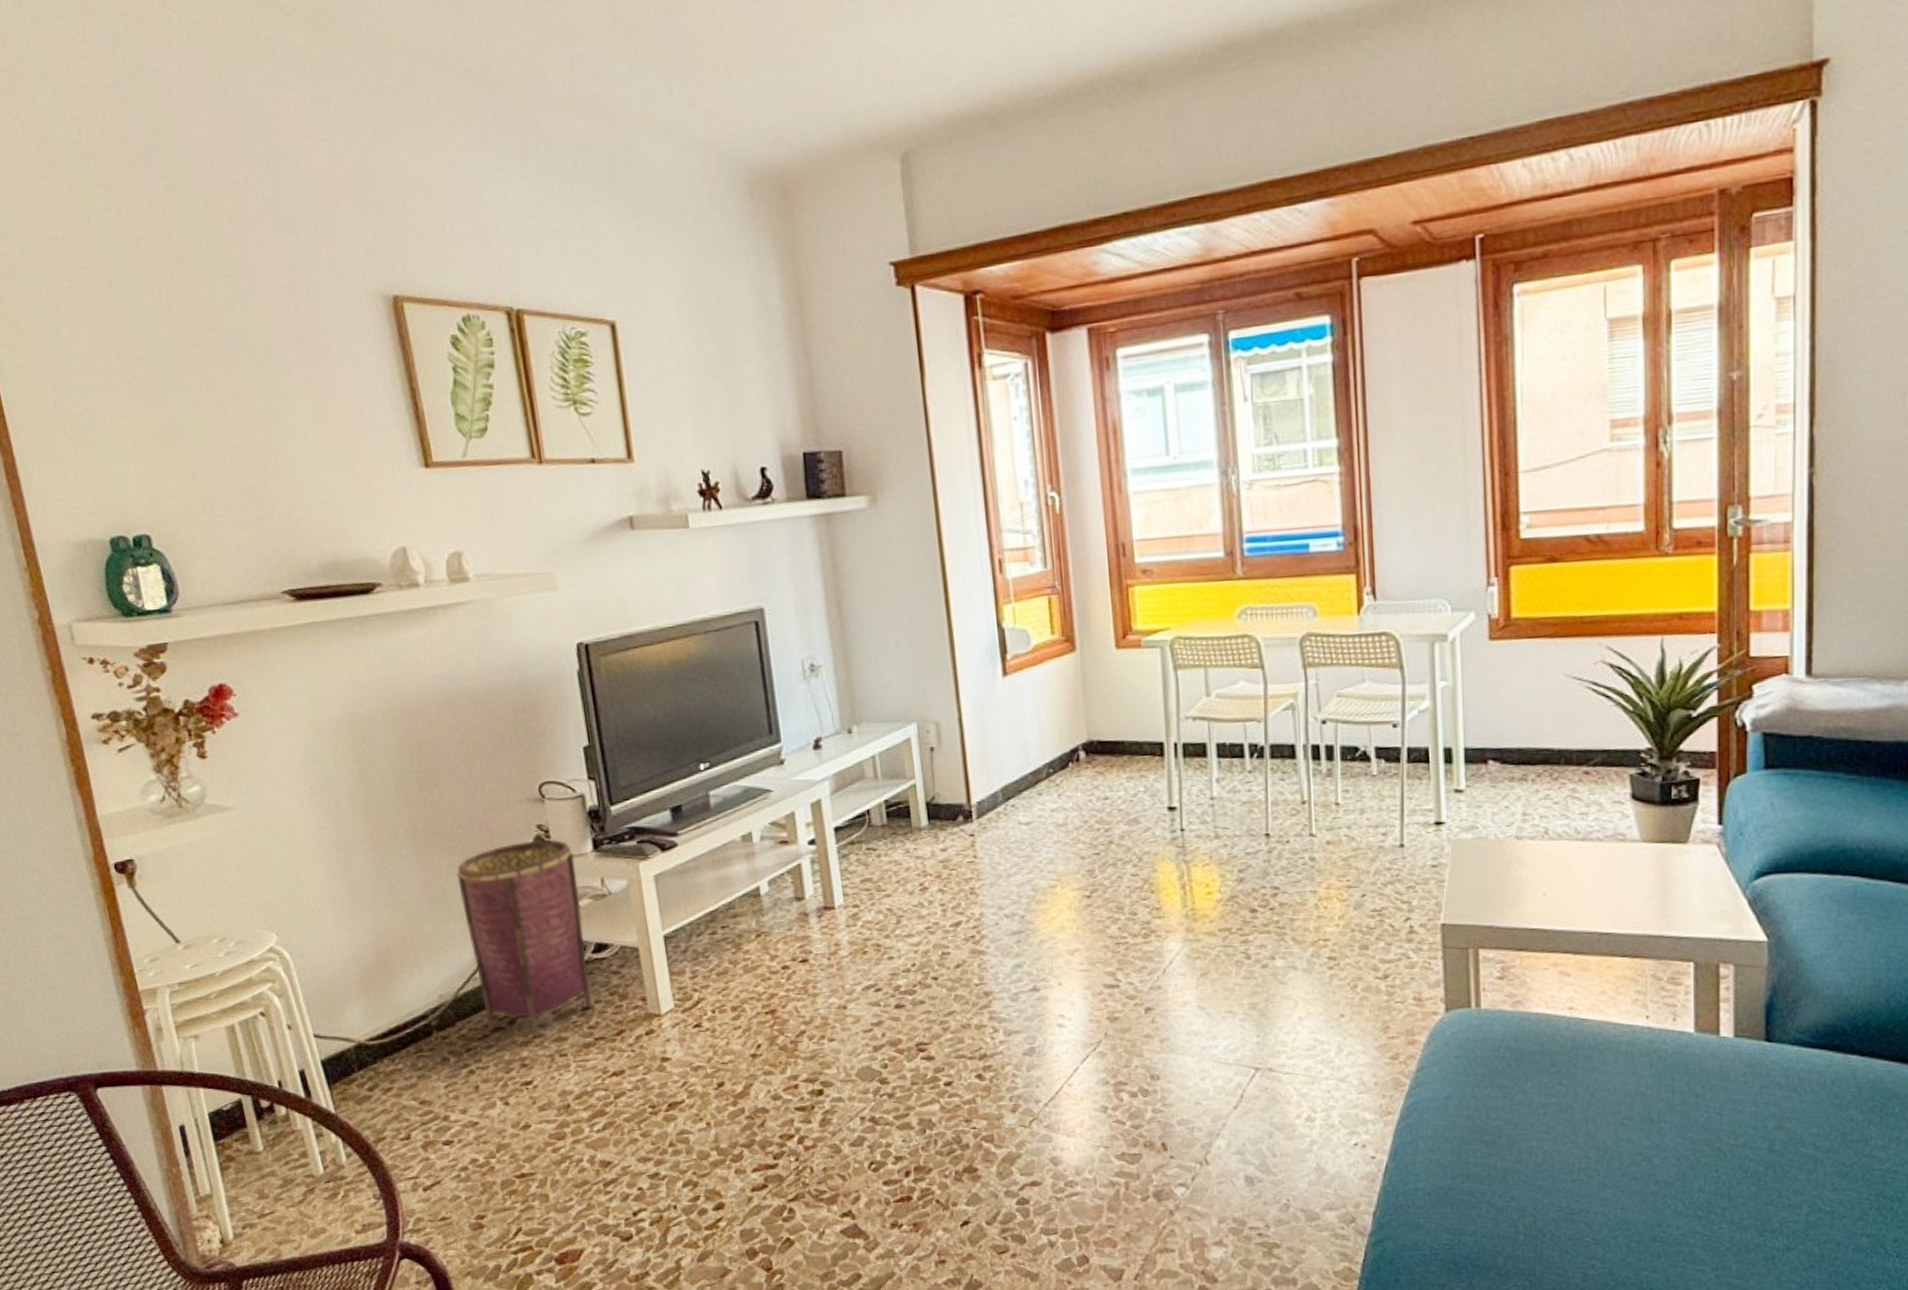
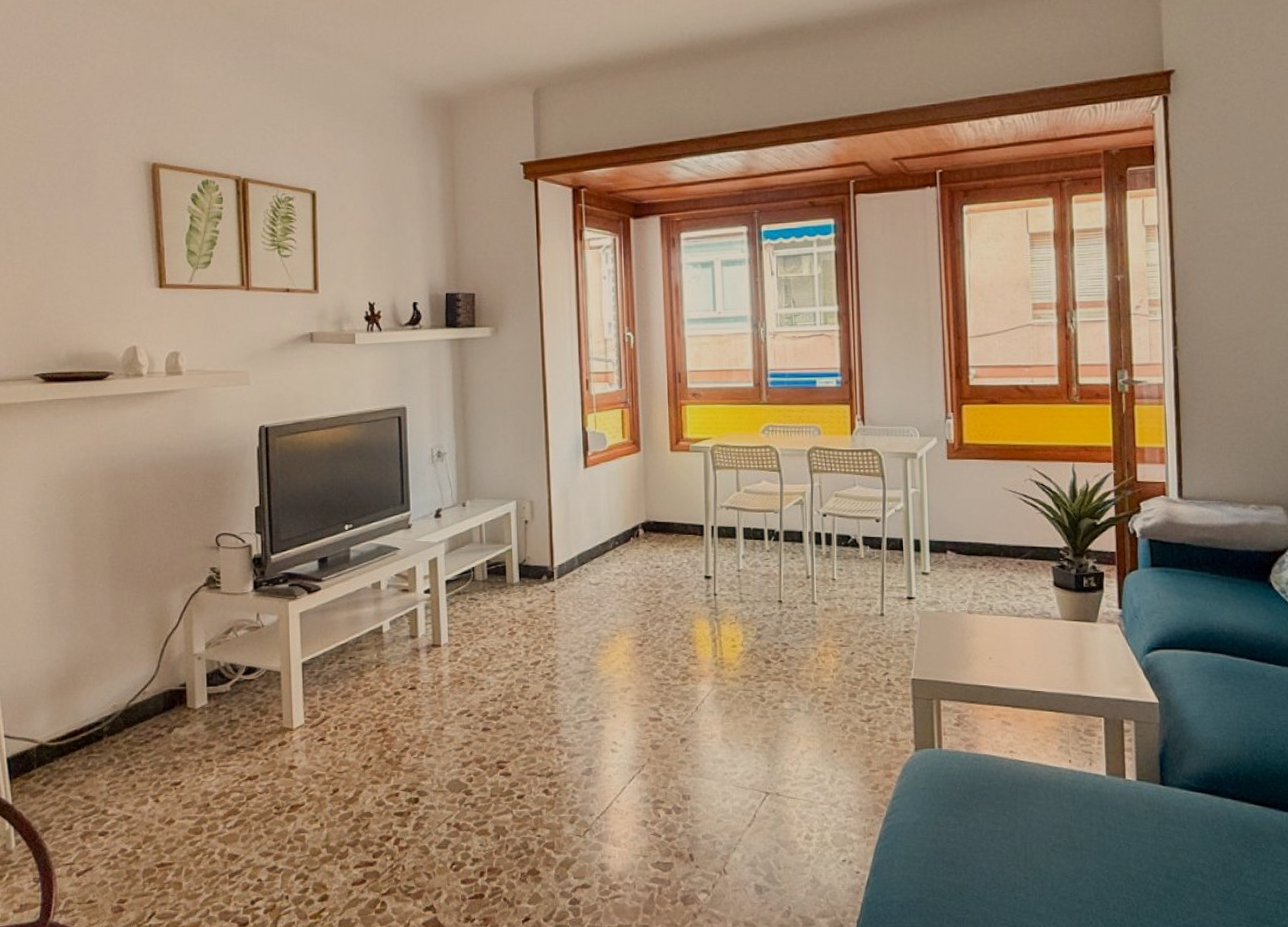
woven basket: present [457,839,592,1038] -> none [141,579,238,745]

